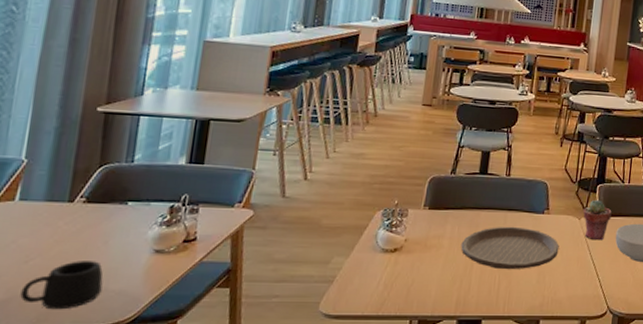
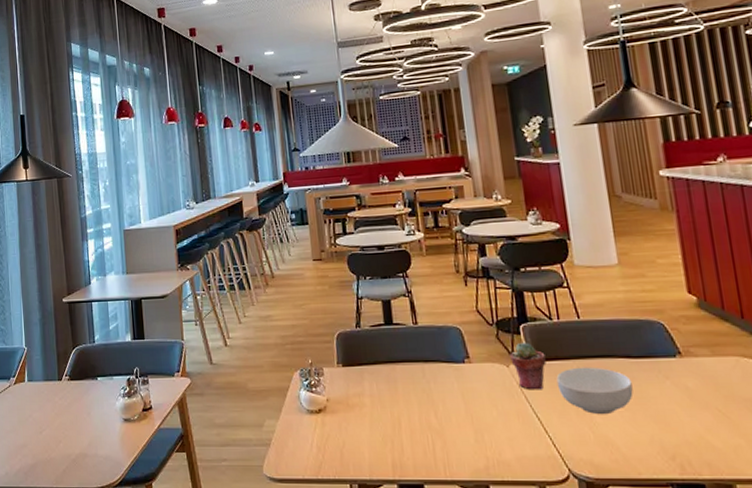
mug: present [20,261,103,310] -> none [42,430,94,473]
plate: present [461,226,559,270] -> none [383,379,492,428]

